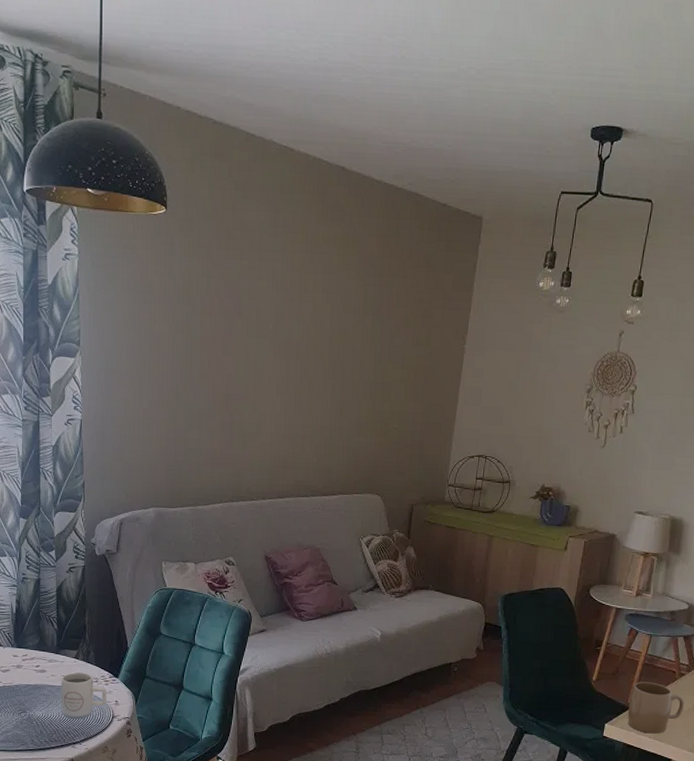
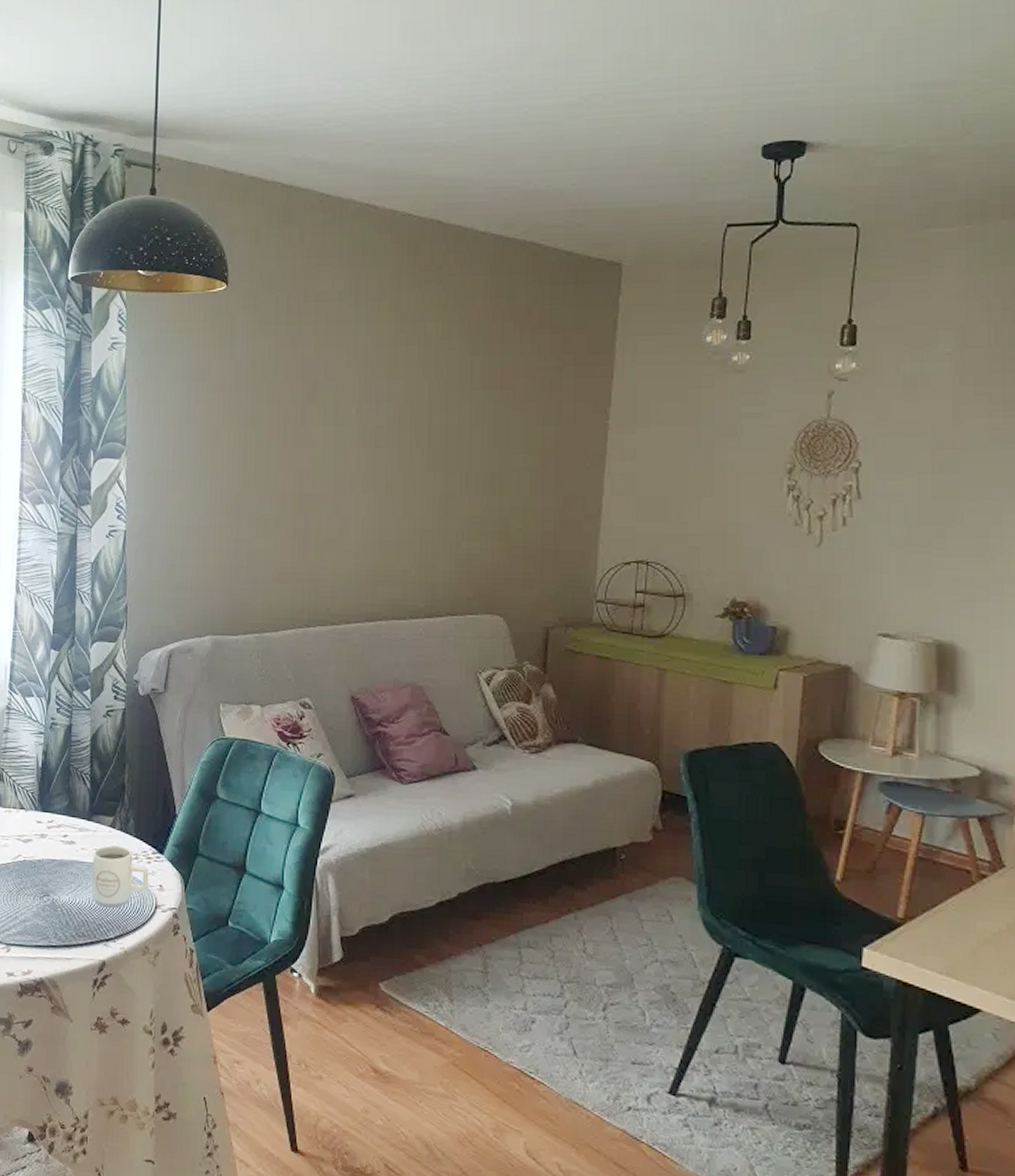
mug: present [627,682,685,734] -> none [899,885,993,968]

